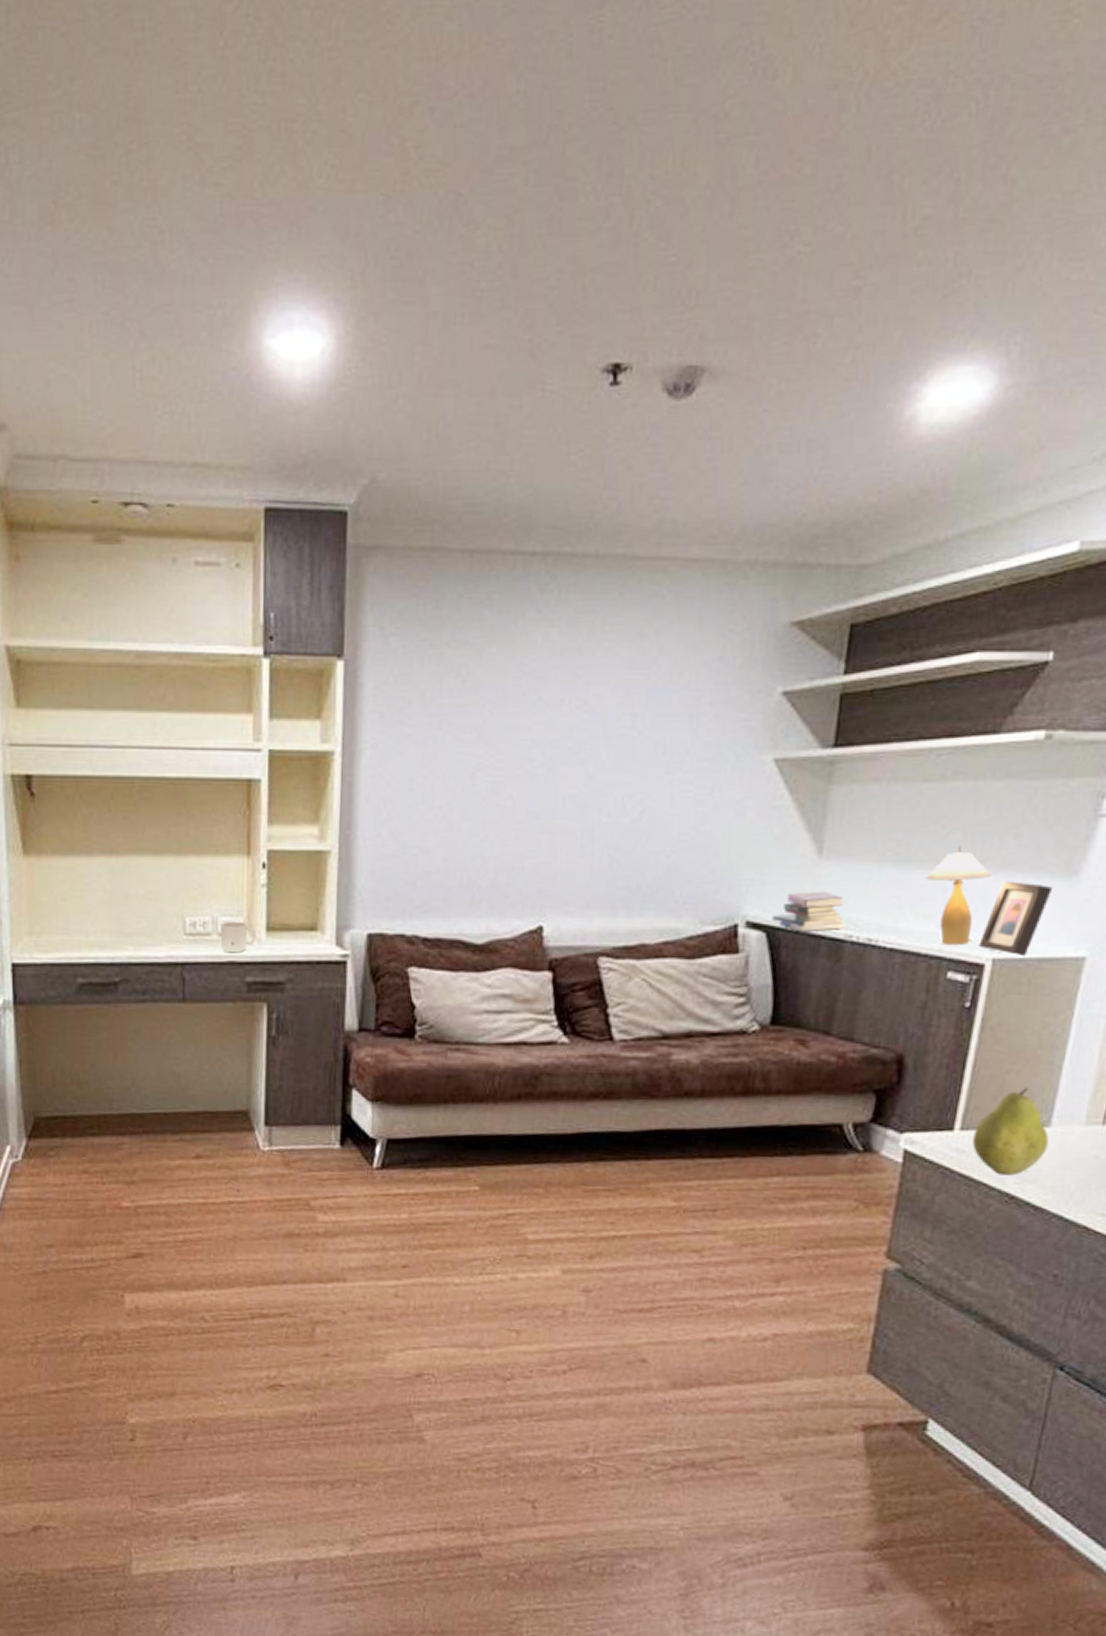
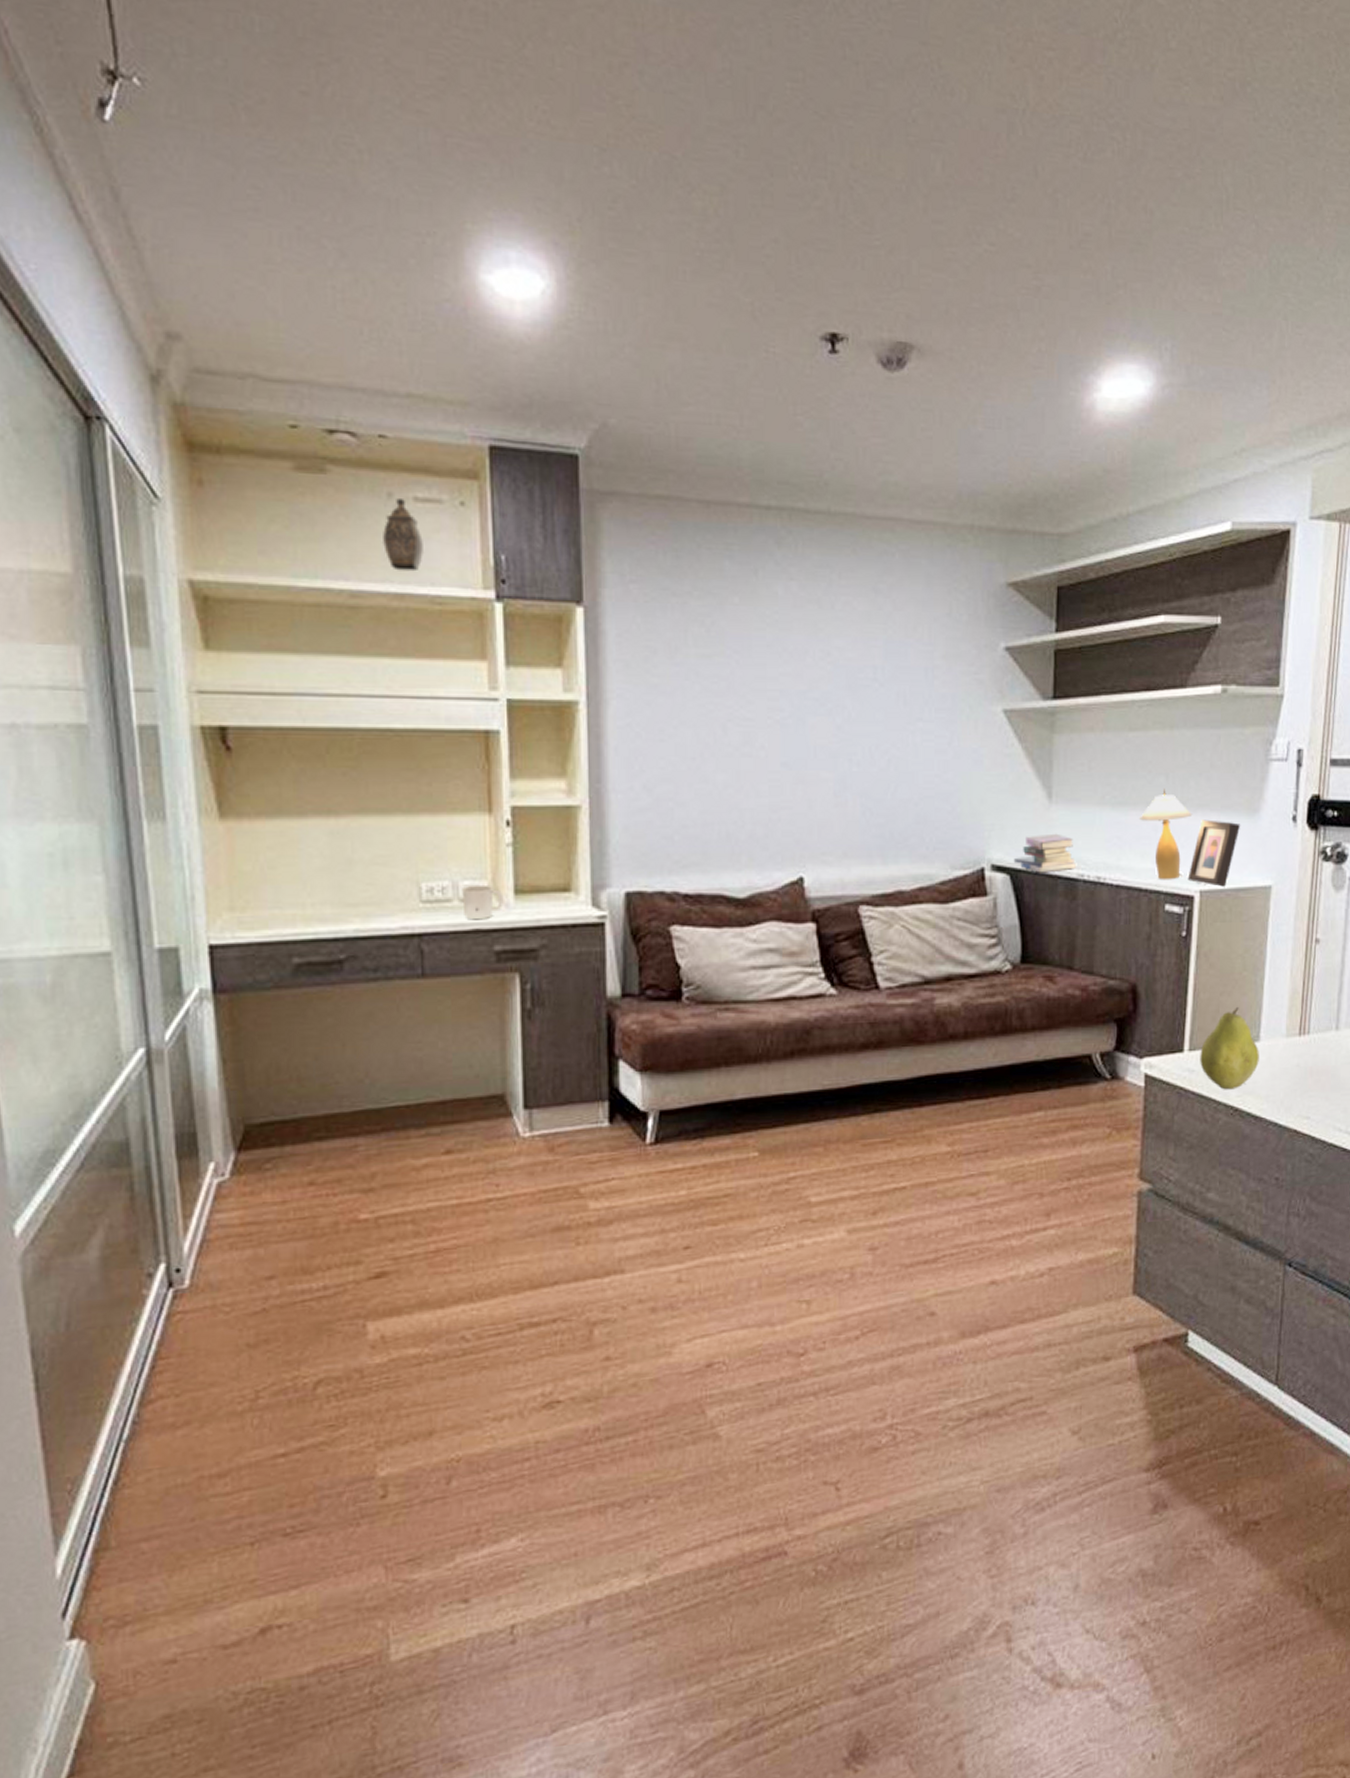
decorative jar: none [167,564,201,632] -> present [383,499,423,572]

